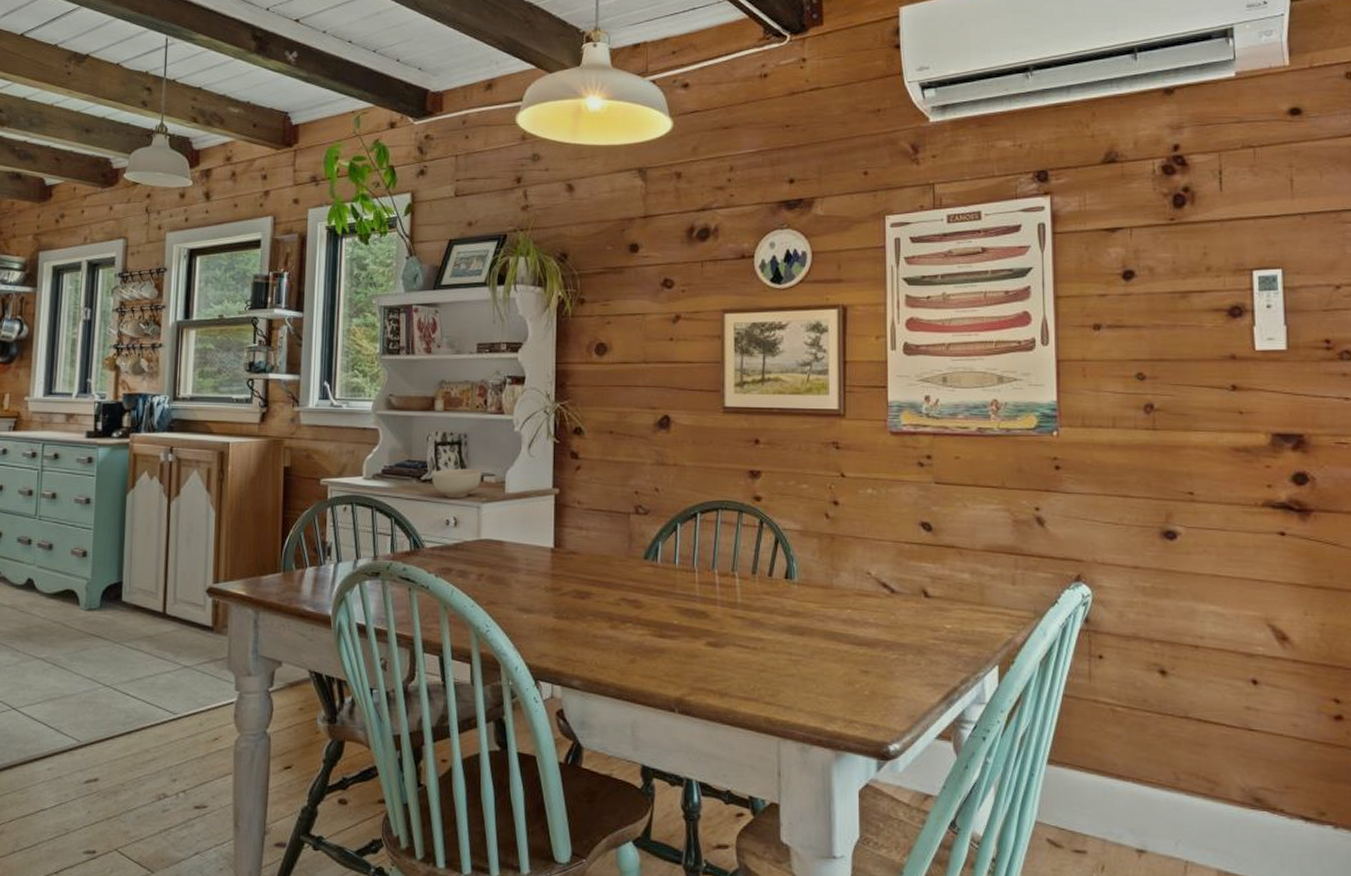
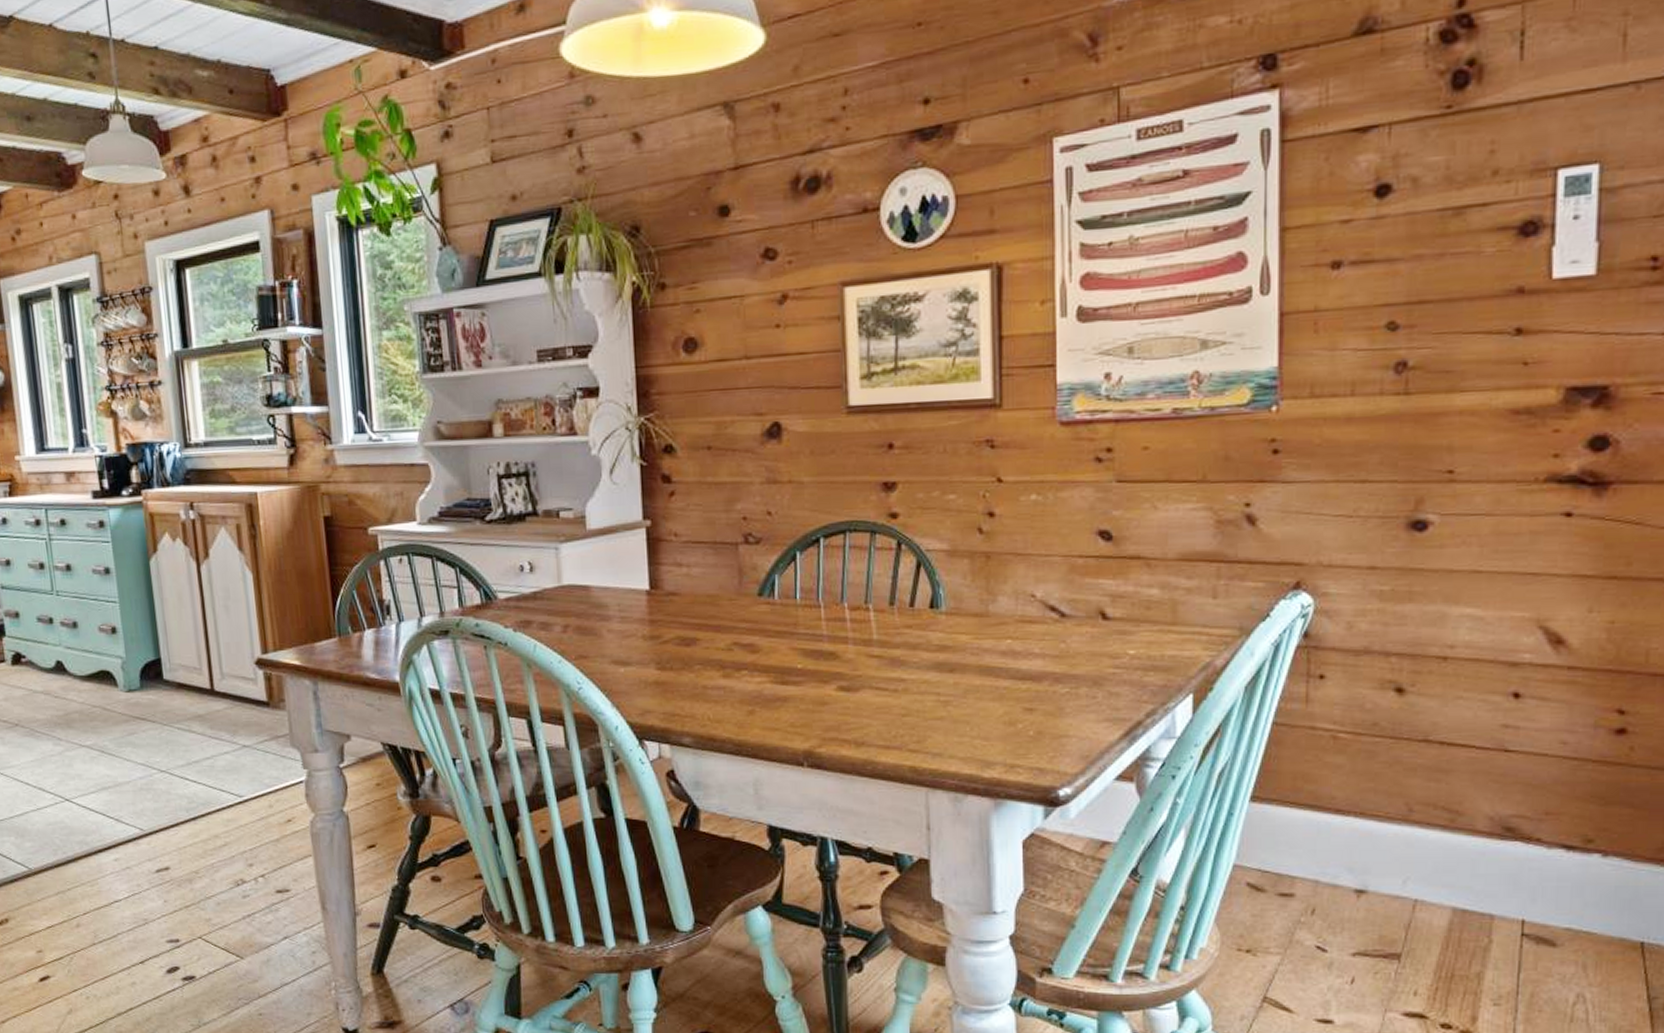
bowl: present [431,468,482,498] -> none [497,503,558,540]

